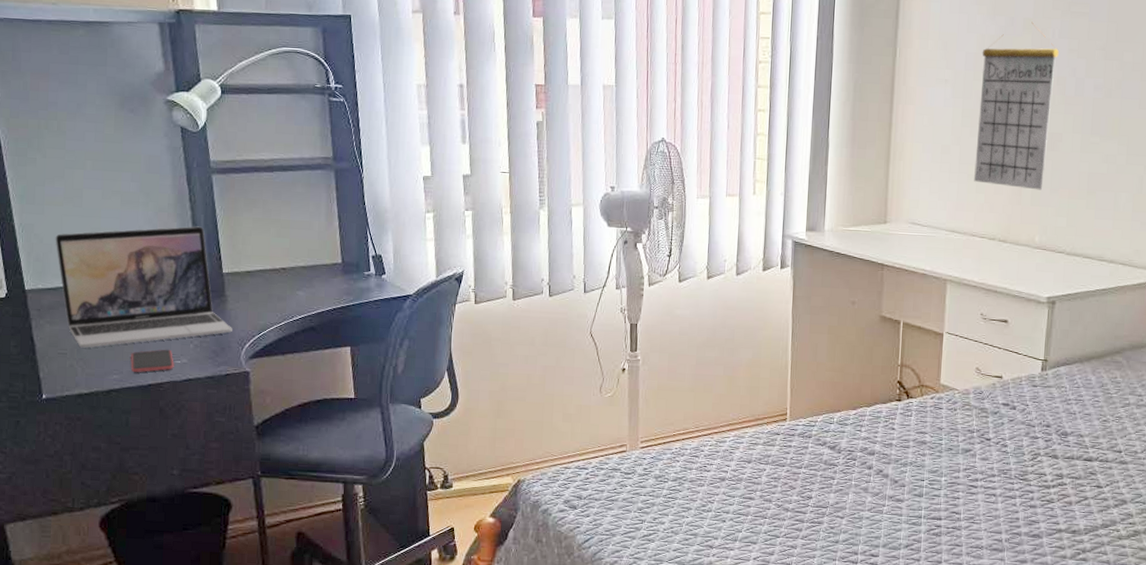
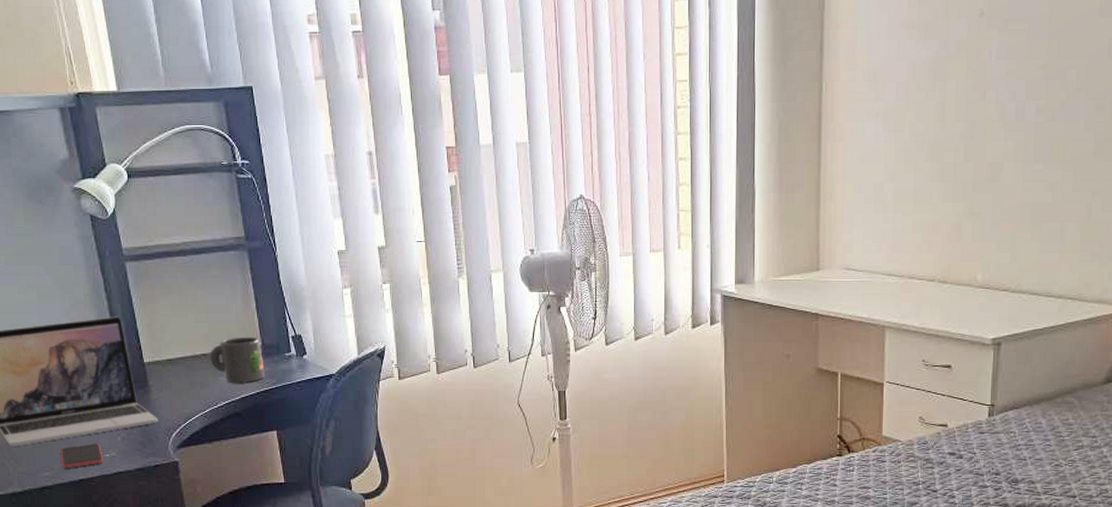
mug: none [289,253,343,298] -> present [210,337,265,382]
calendar: present [974,22,1060,190] -> none [910,43,998,225]

